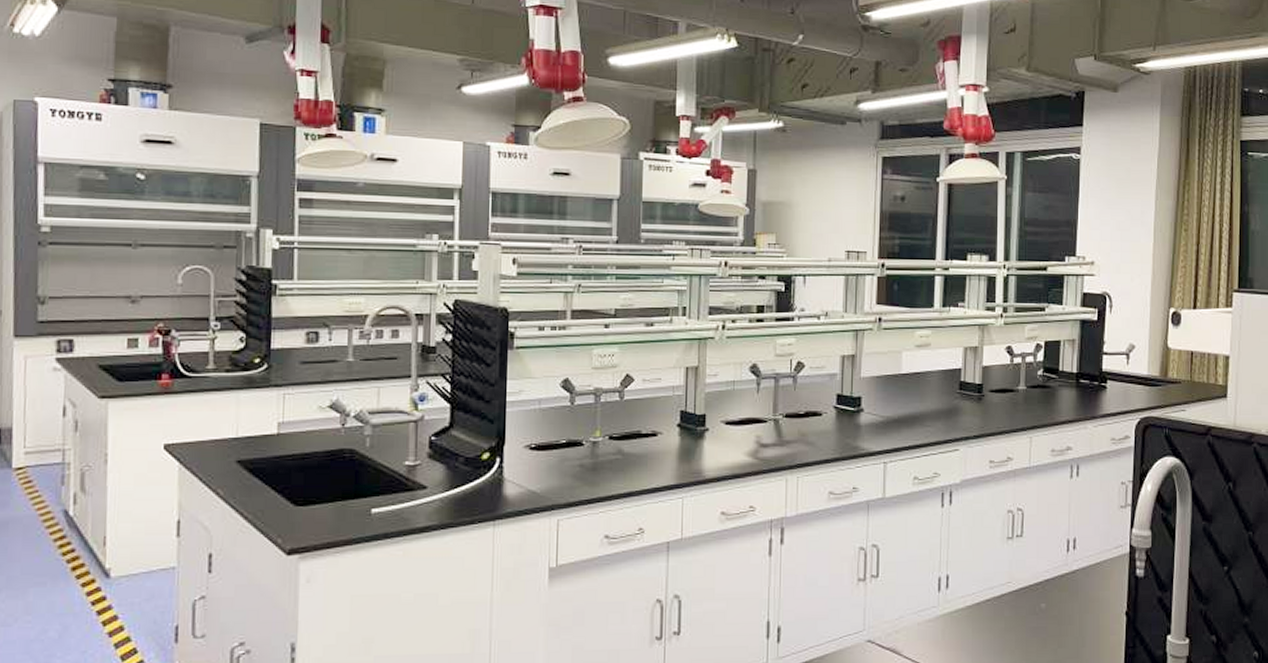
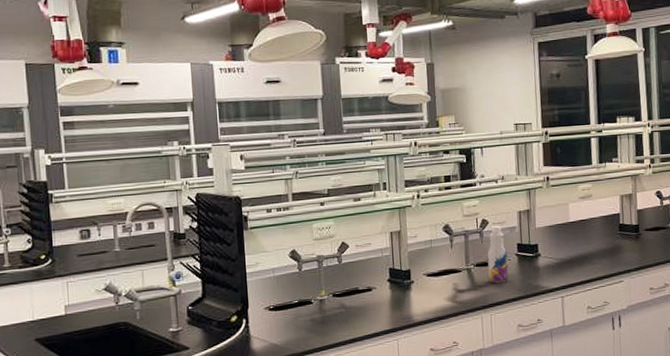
beverage bottle: none [799,370,825,439] -> present [487,225,509,283]

